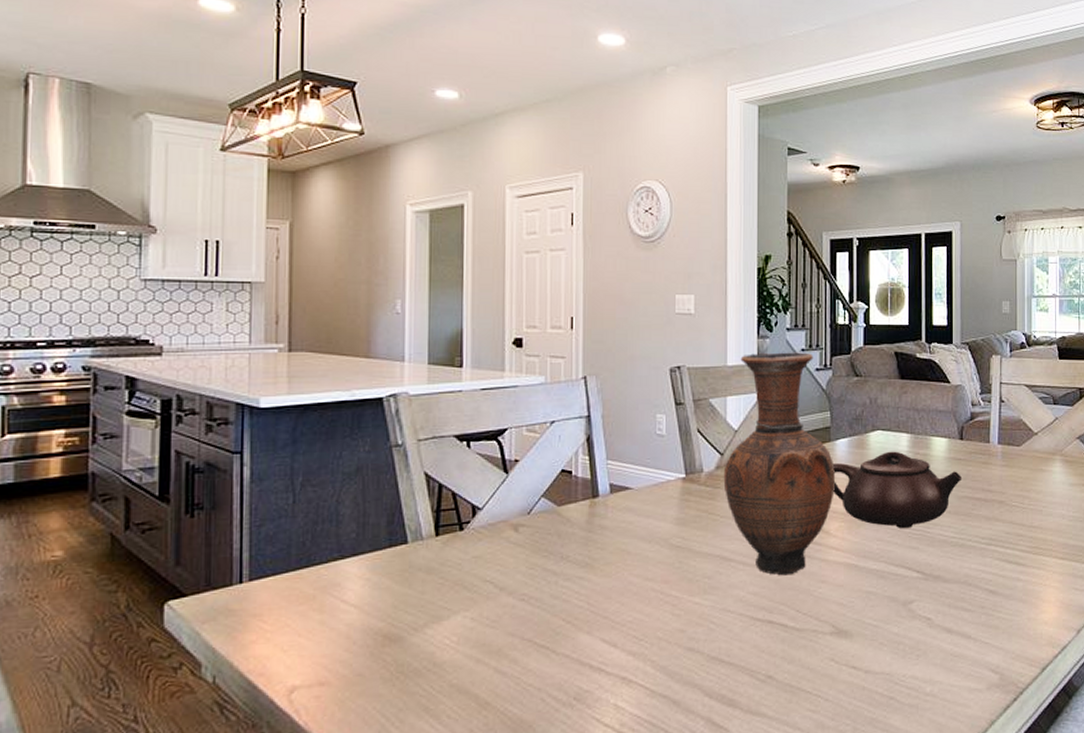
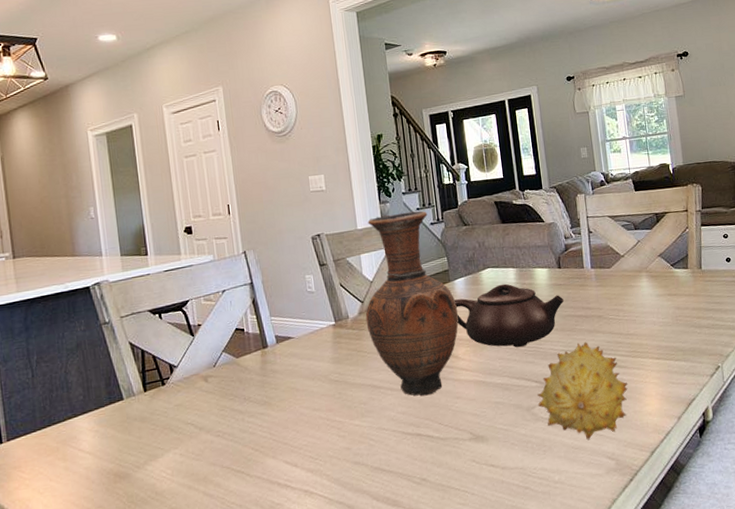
fruit: none [916,530,1025,648] -> present [537,342,628,441]

